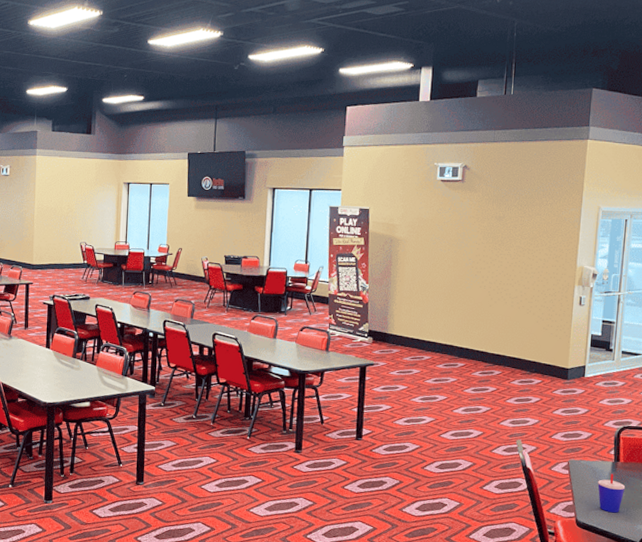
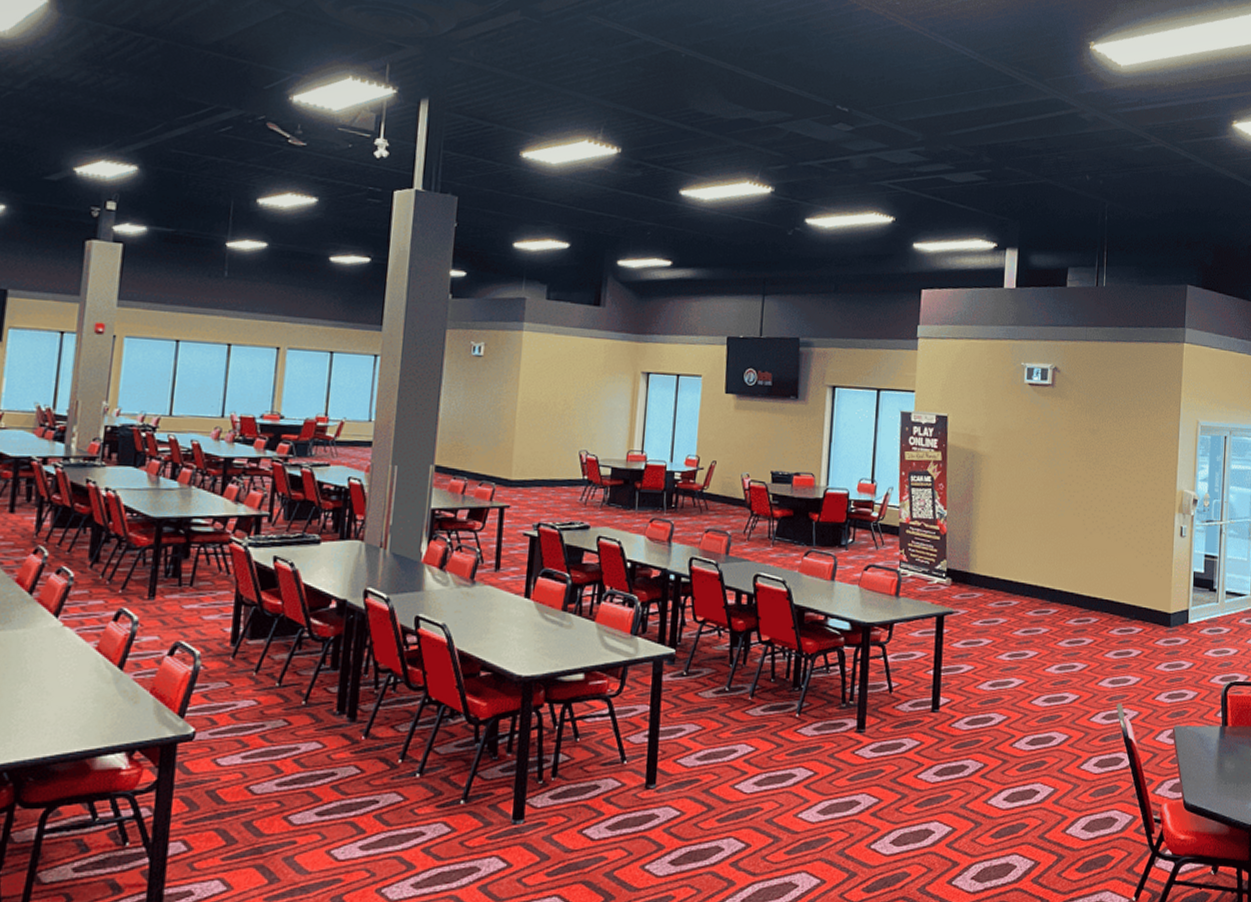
beverage cup: present [597,473,626,513] -> none [1205,741,1235,790]

